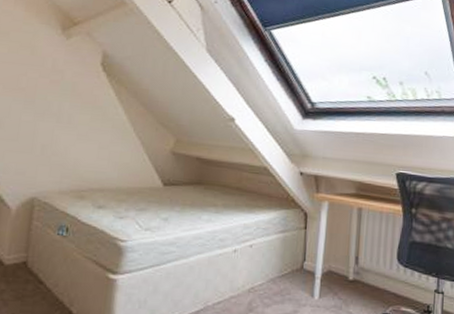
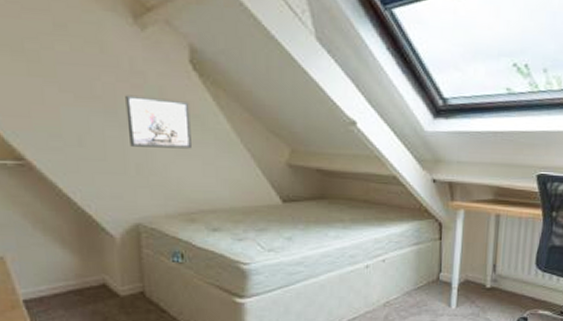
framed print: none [40,88,96,135] -> present [125,95,191,149]

